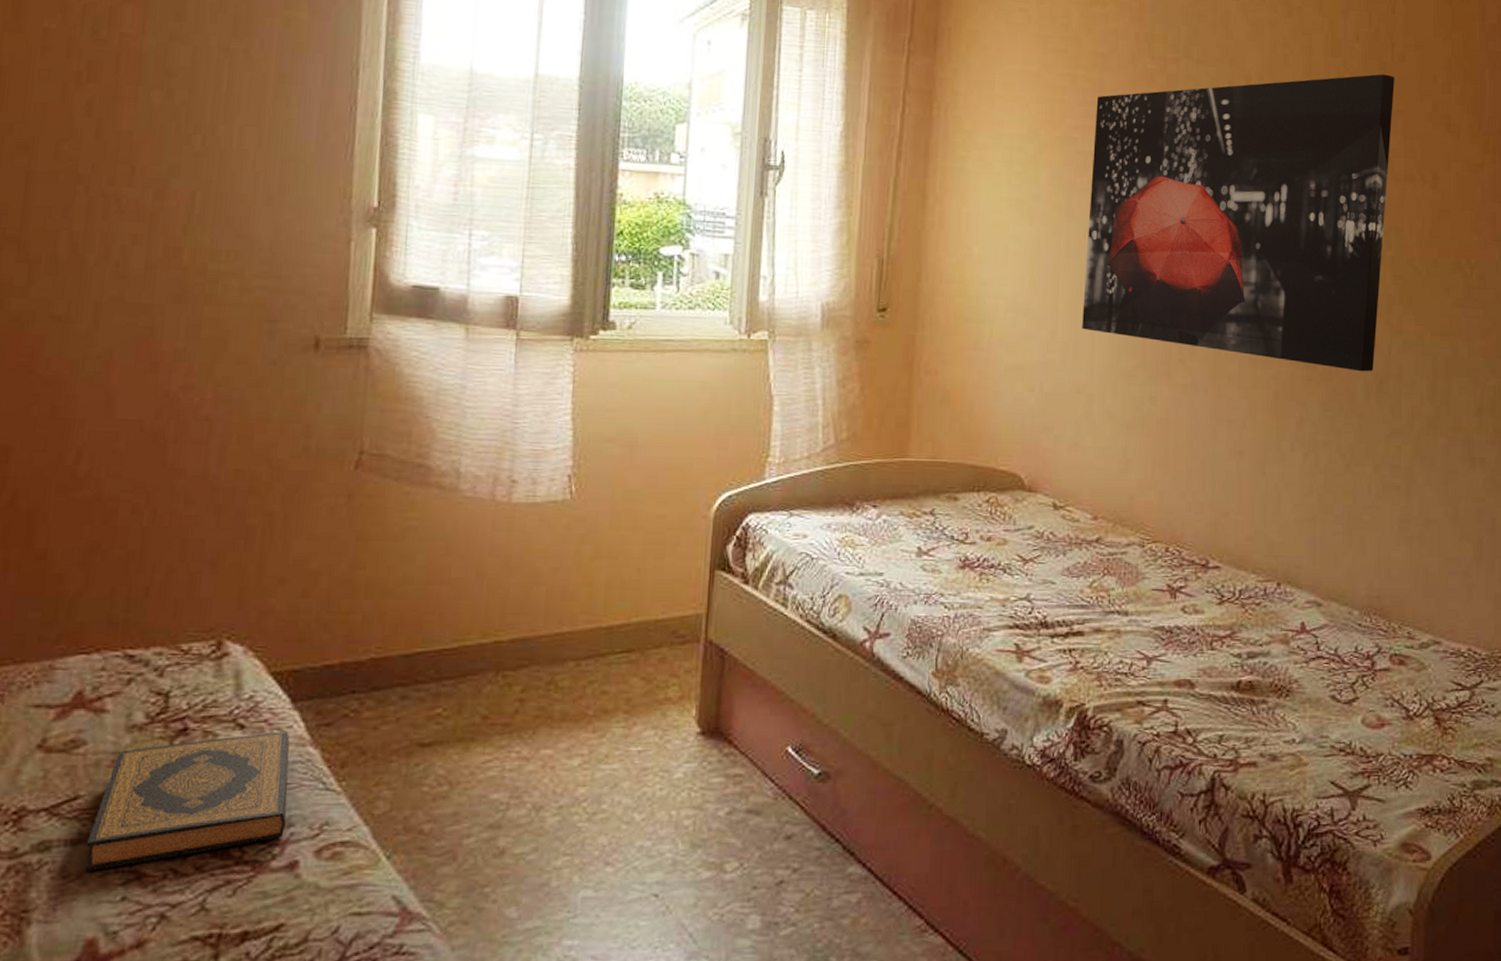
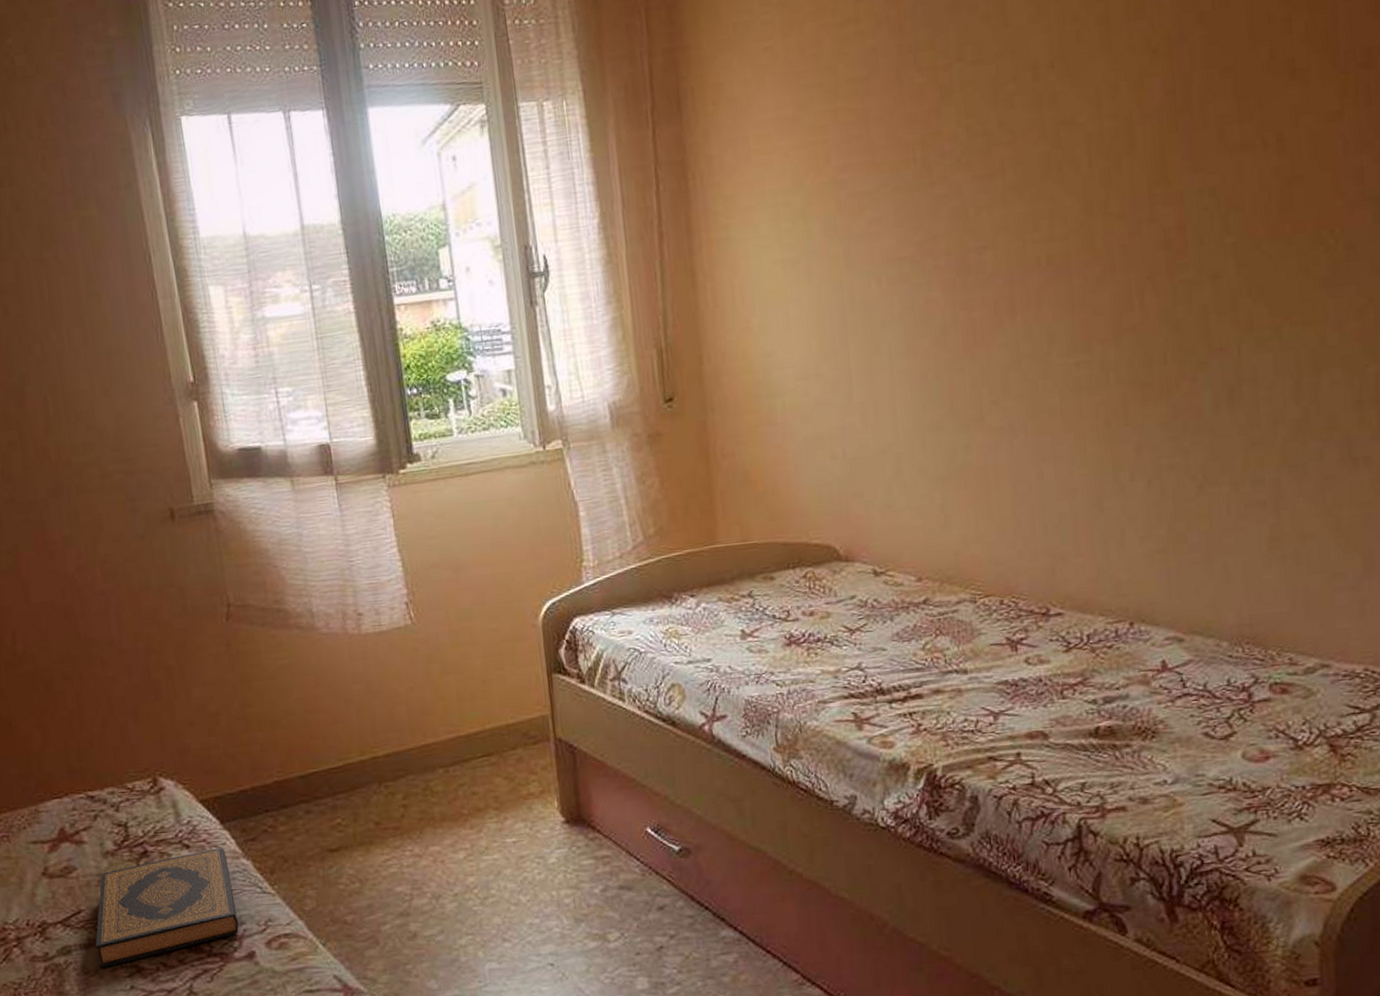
wall art: present [1082,74,1395,372] -> none [862,26,1222,387]

